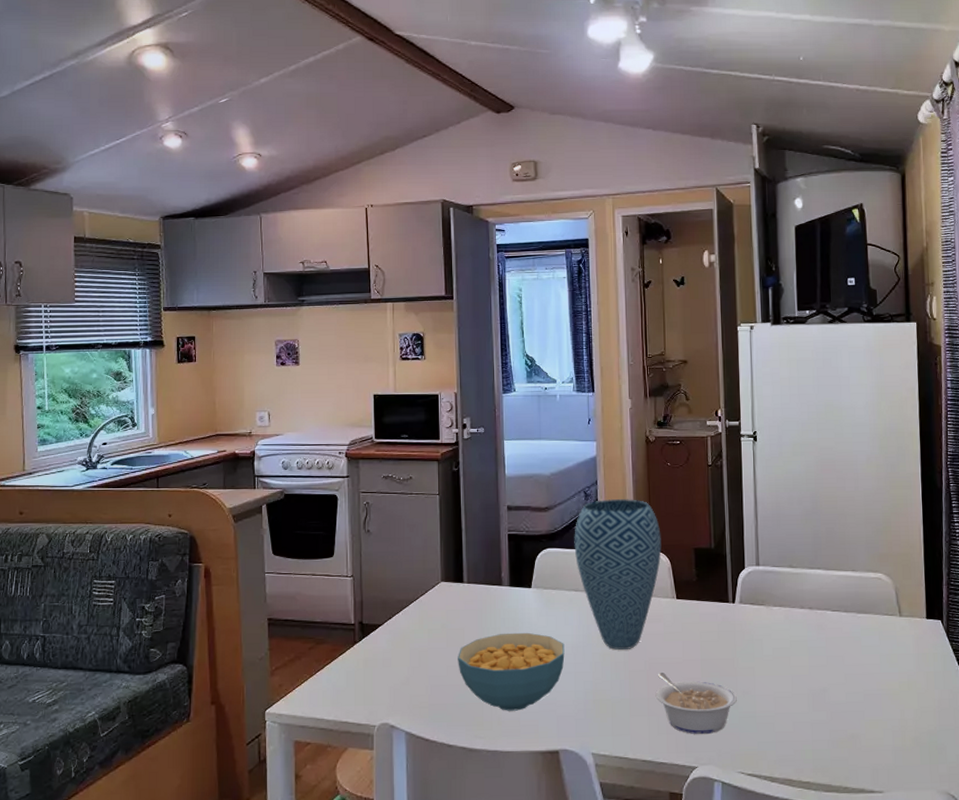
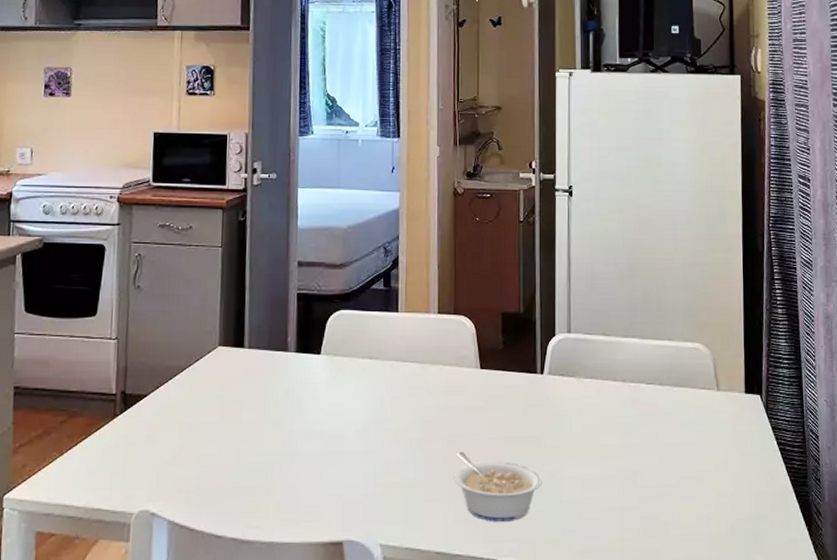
cereal bowl: present [458,632,565,711] -> none [233,405,355,496]
vase: present [574,498,662,650] -> none [370,255,466,426]

